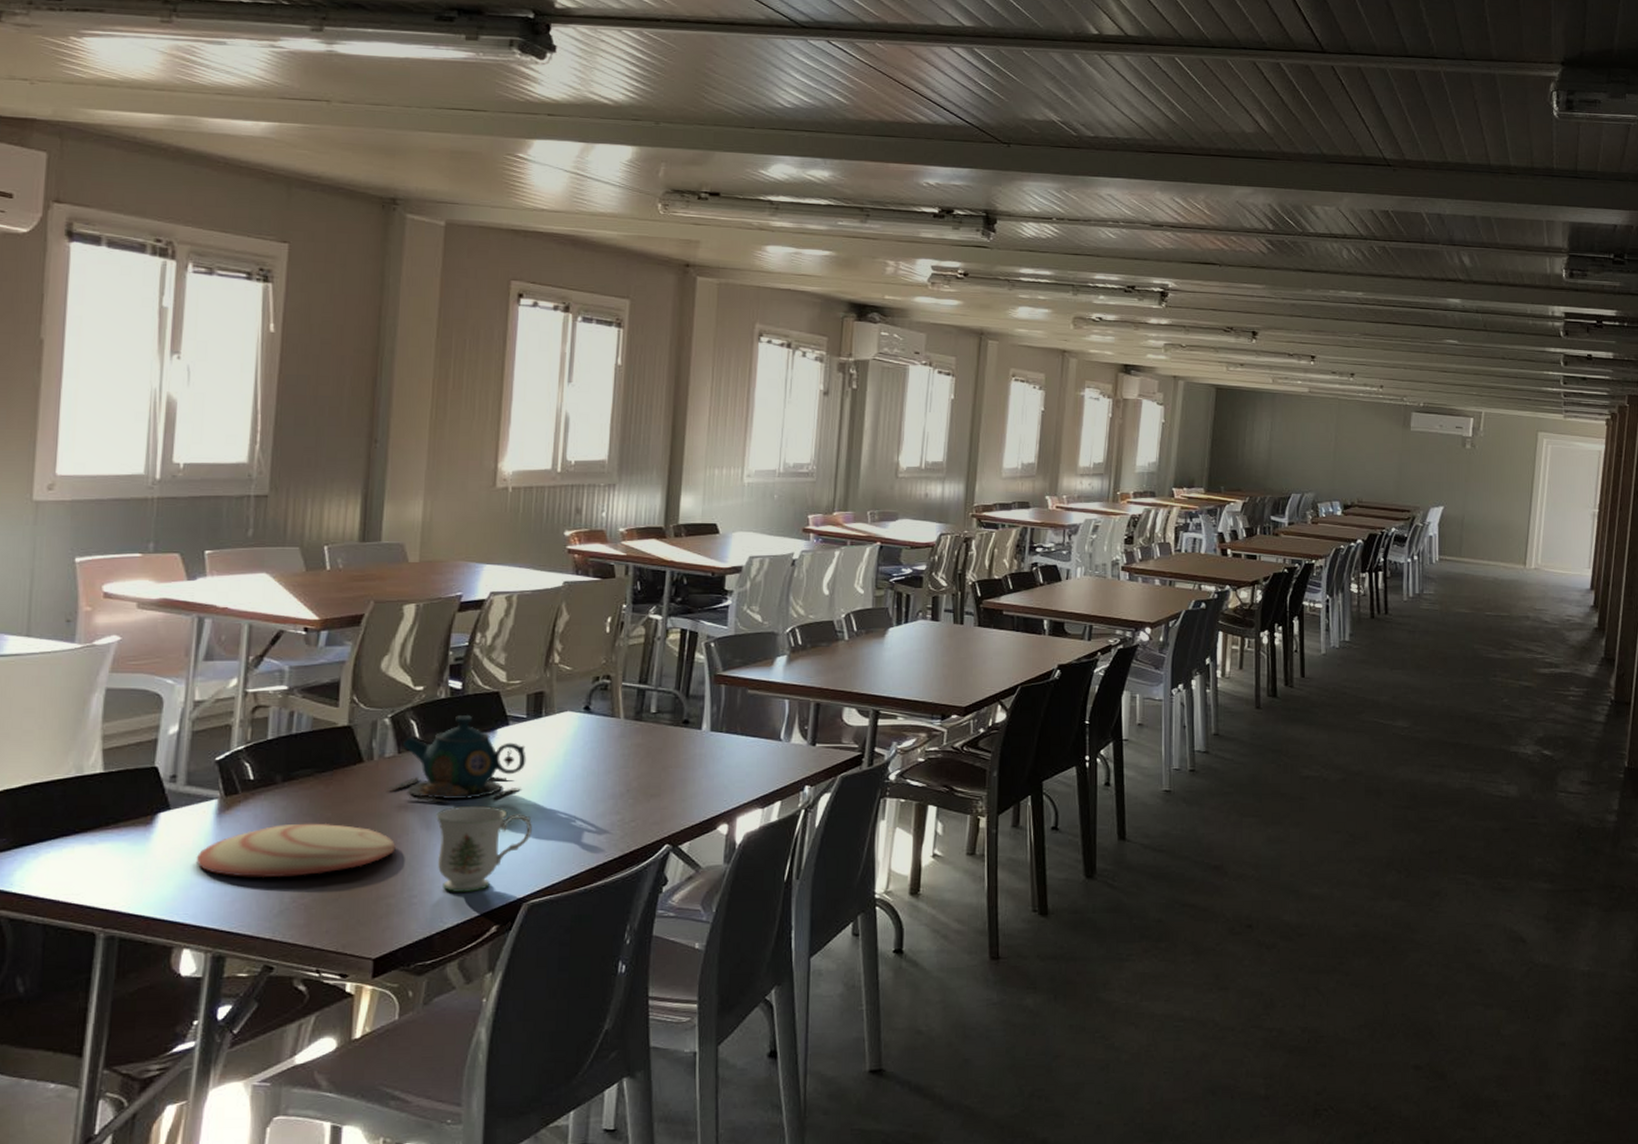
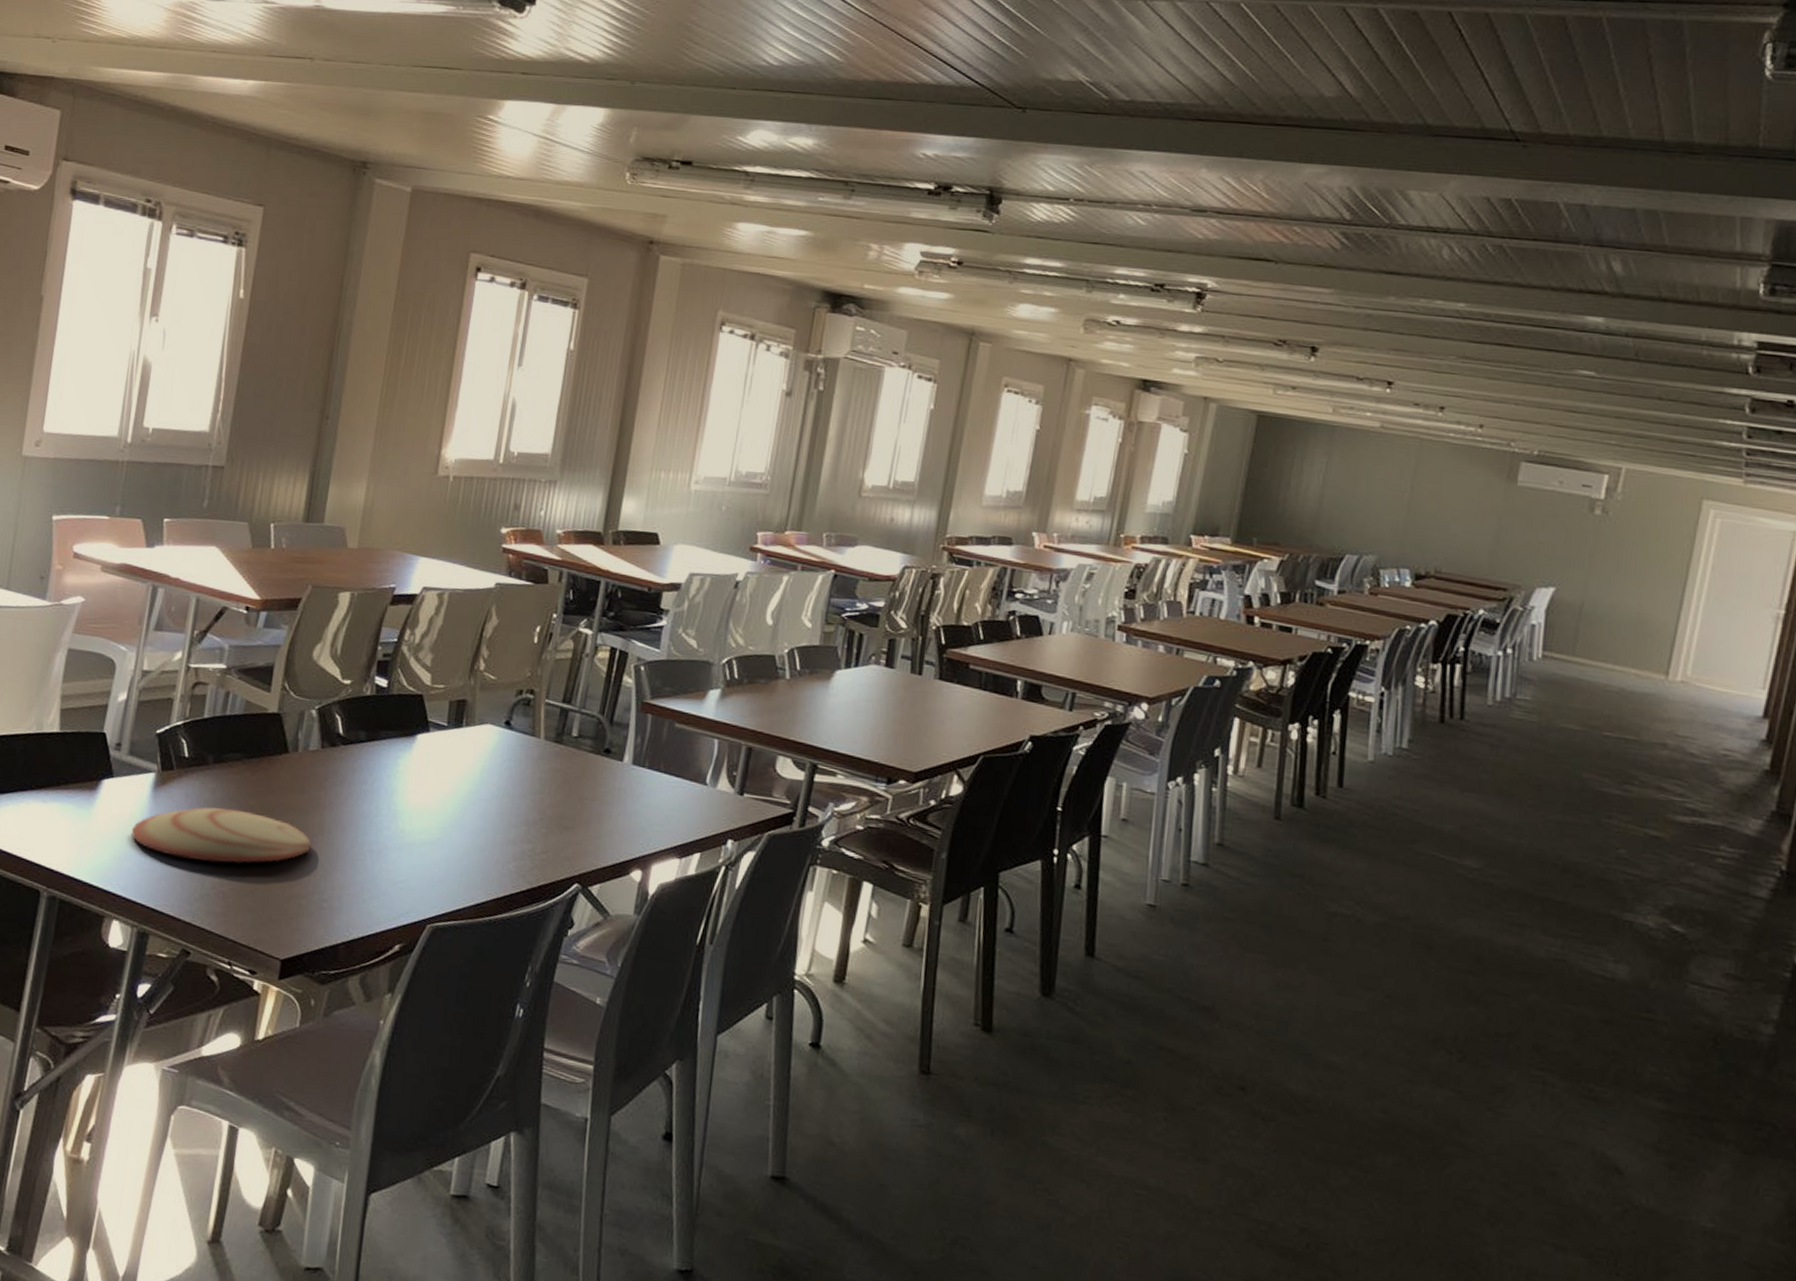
teapot: present [386,715,526,803] -> none [307,715,444,810]
mug: present [435,805,532,892] -> none [349,812,443,905]

